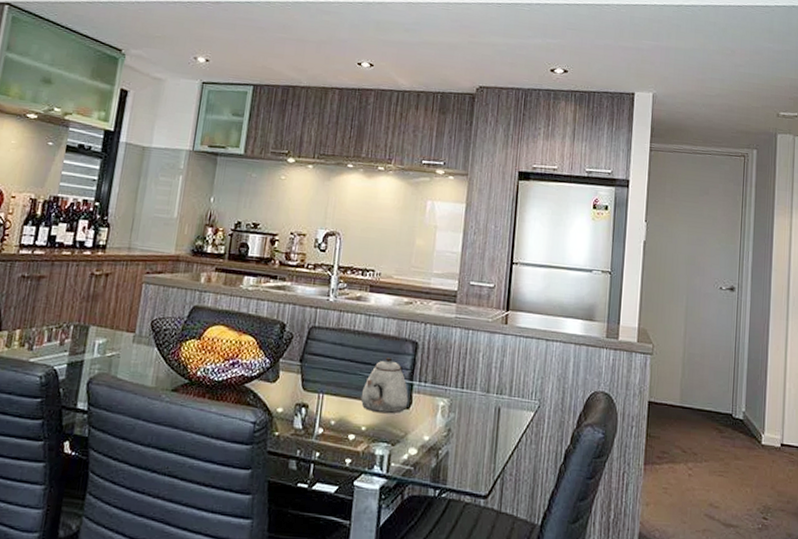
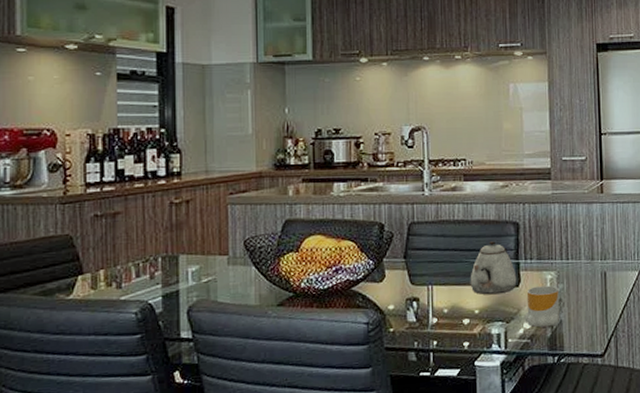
mug: none [410,411,450,457] -> present [524,285,560,328]

